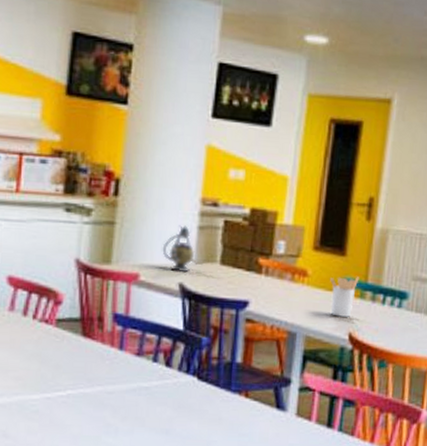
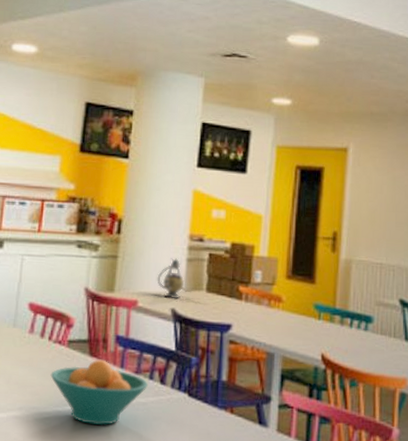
fruit bowl: none [36,340,152,413] -> present [50,359,149,426]
utensil holder: present [330,277,360,317] -> none [302,302,328,339]

